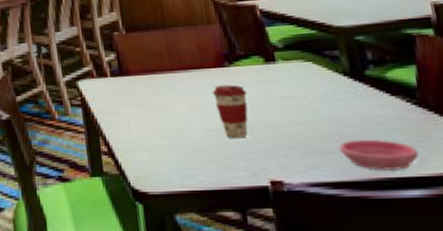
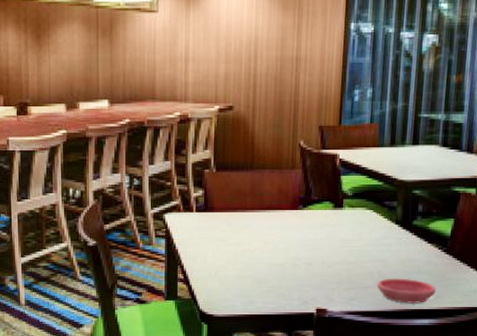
coffee cup: present [212,84,248,139] -> none [283,226,313,273]

